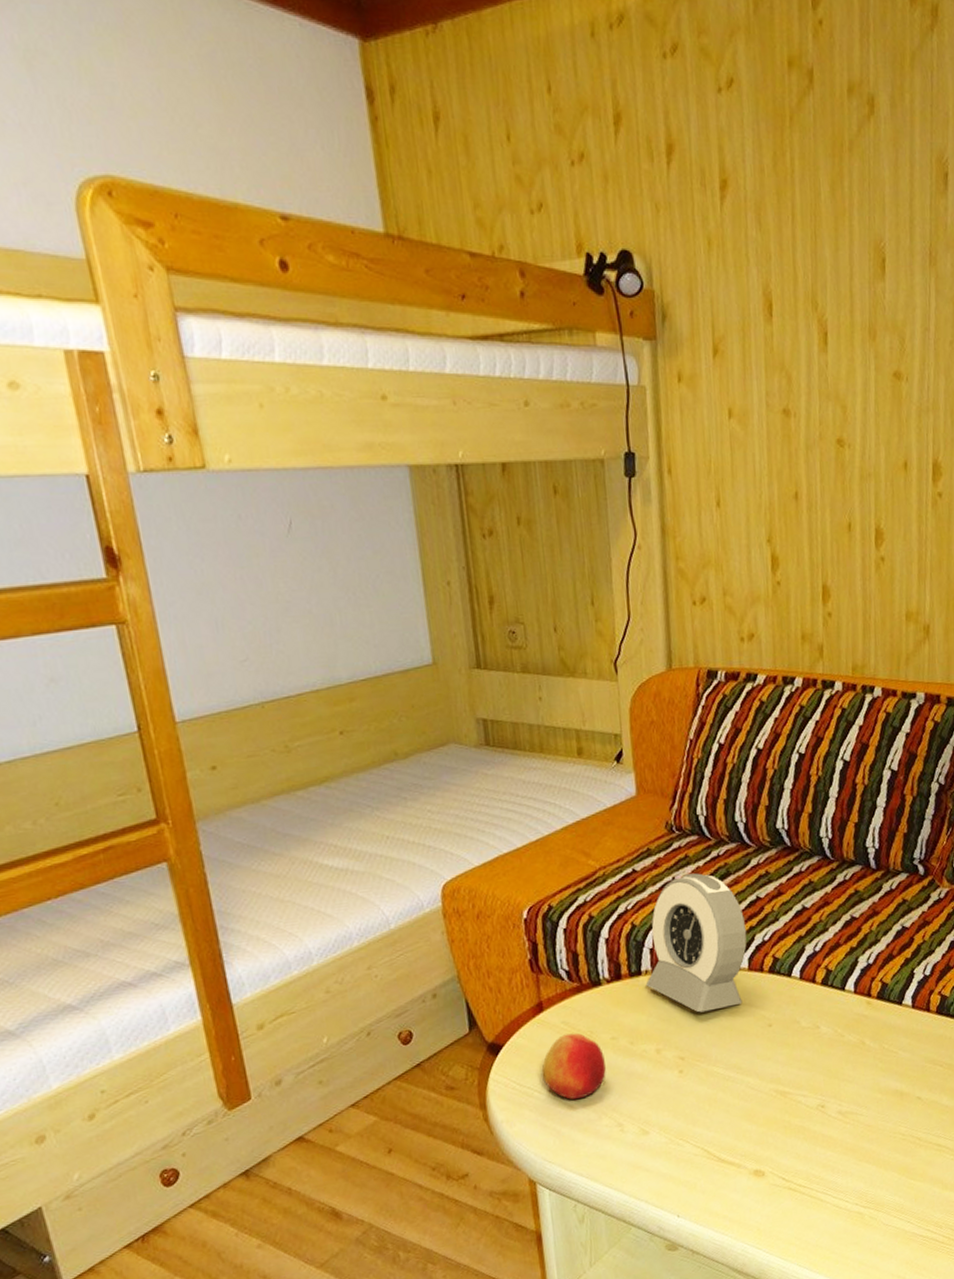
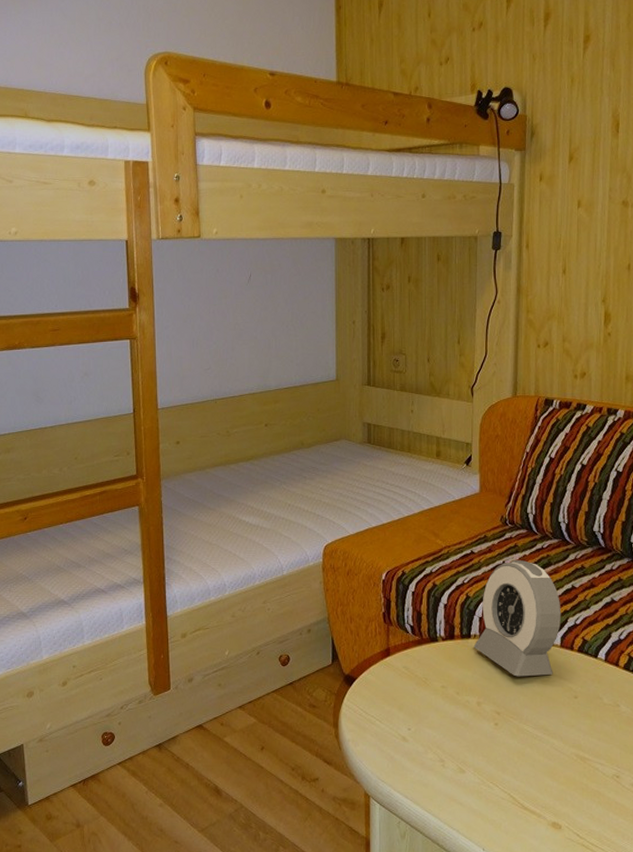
apple: present [541,1033,606,1100] -> none [384,677,435,733]

